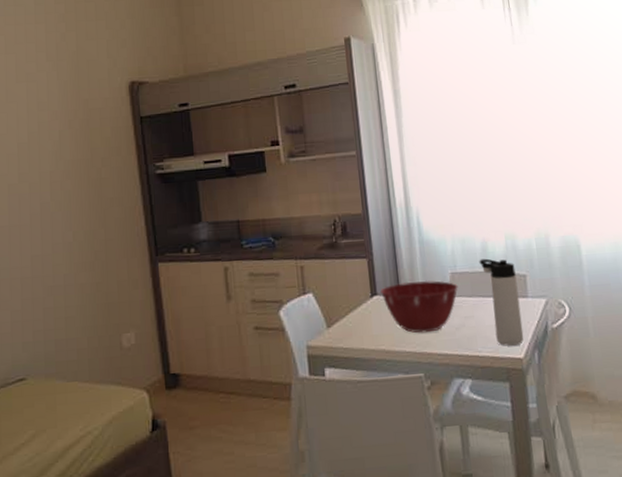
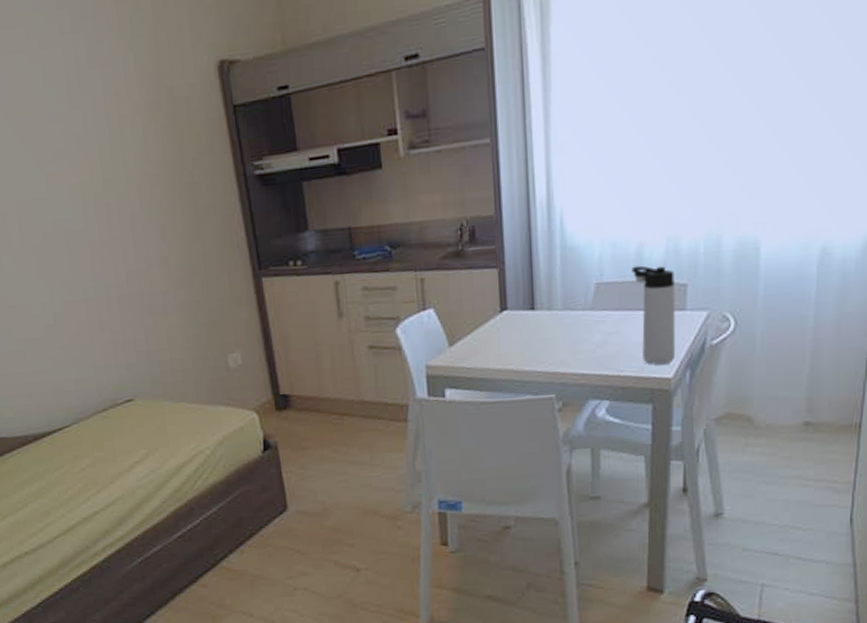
mixing bowl: present [381,280,458,333] -> none [512,292,603,352]

